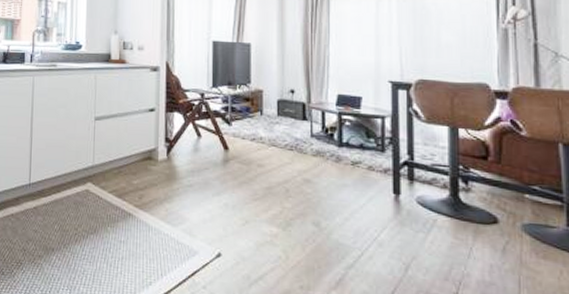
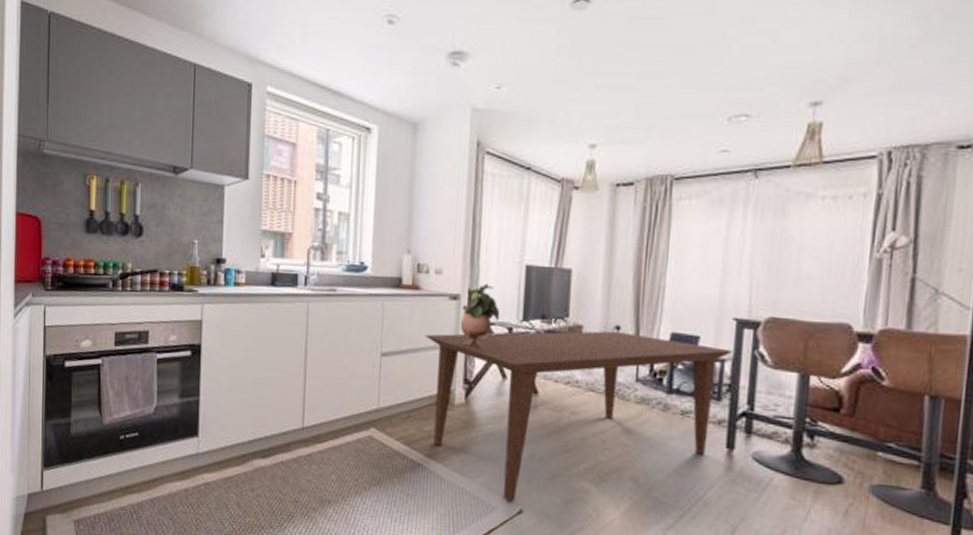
dining table: none [131,94,391,246] -> present [424,330,733,502]
potted plant: none [160,56,193,111] -> present [460,283,500,348]

